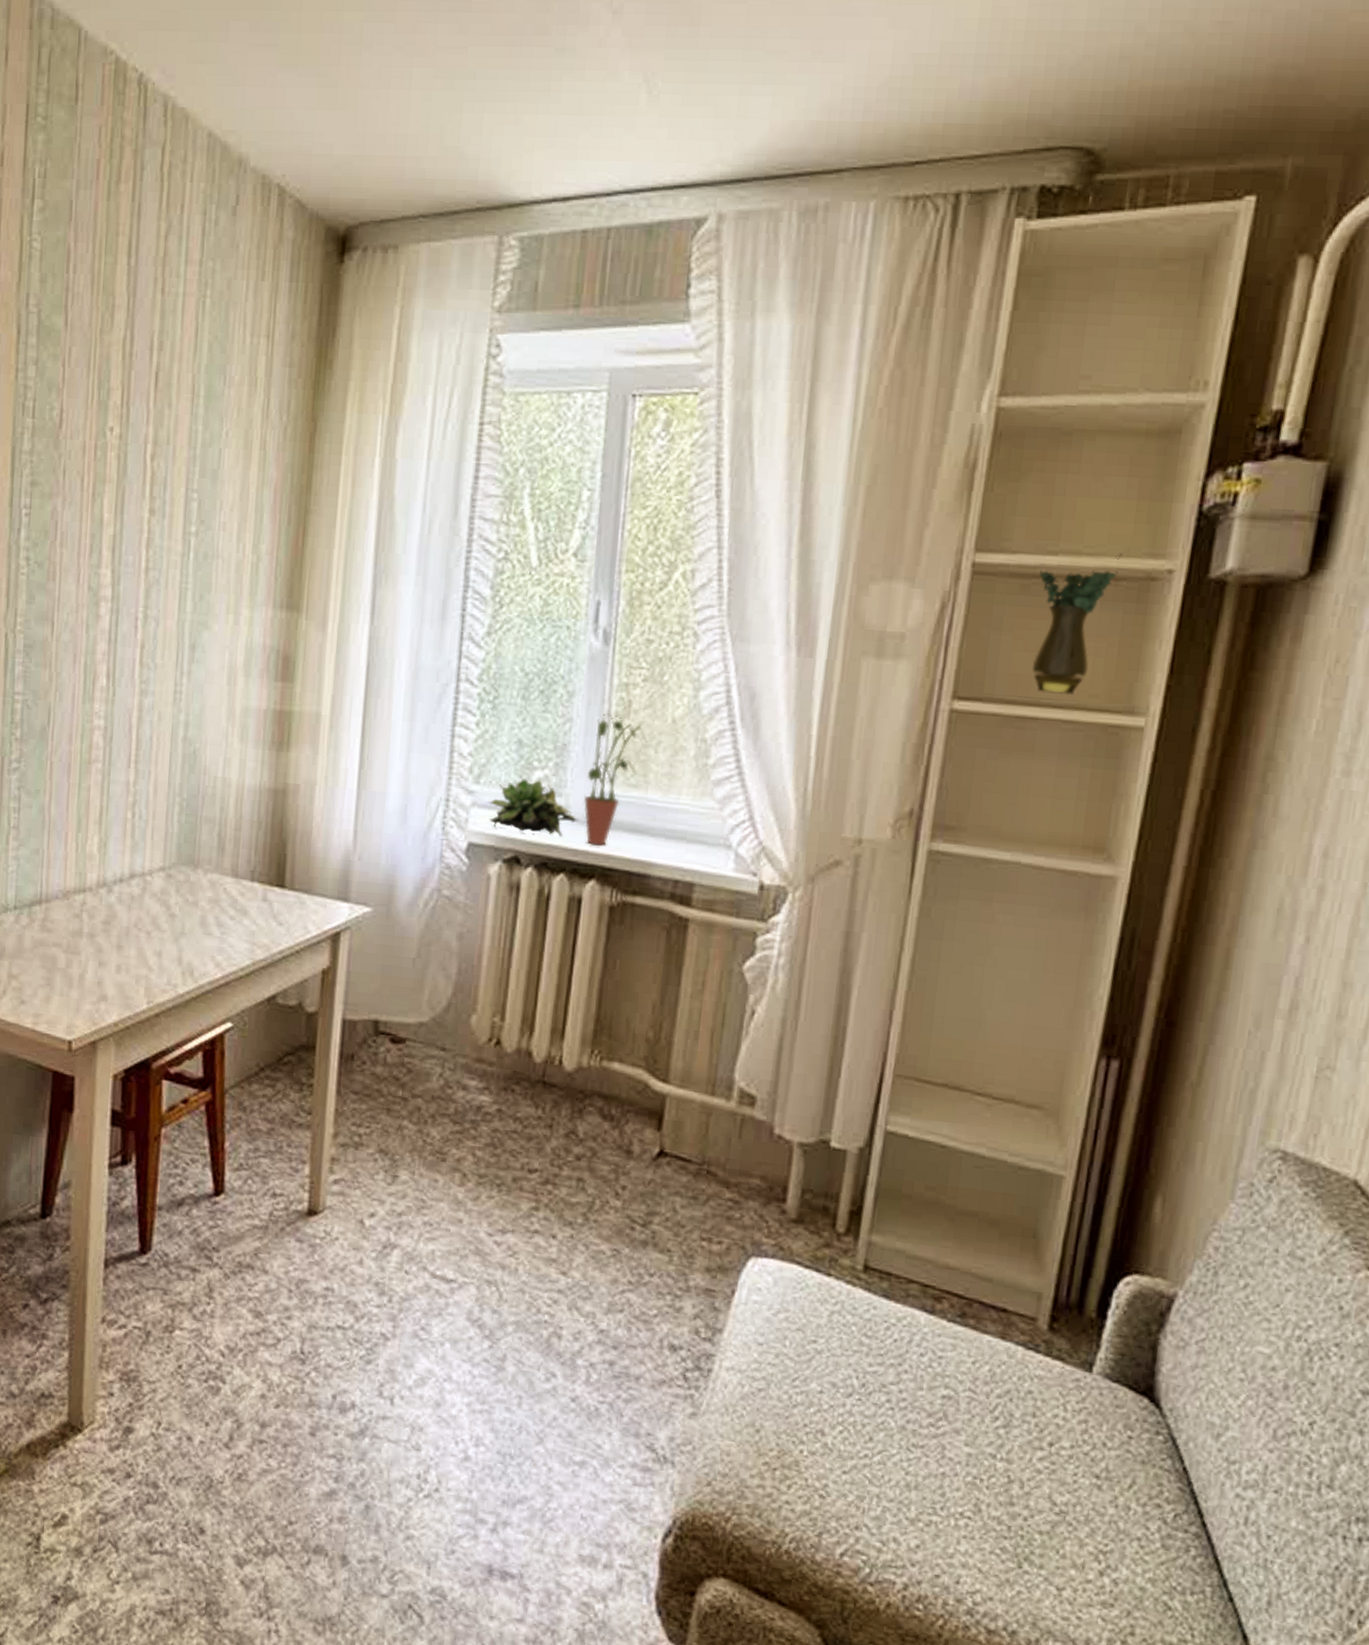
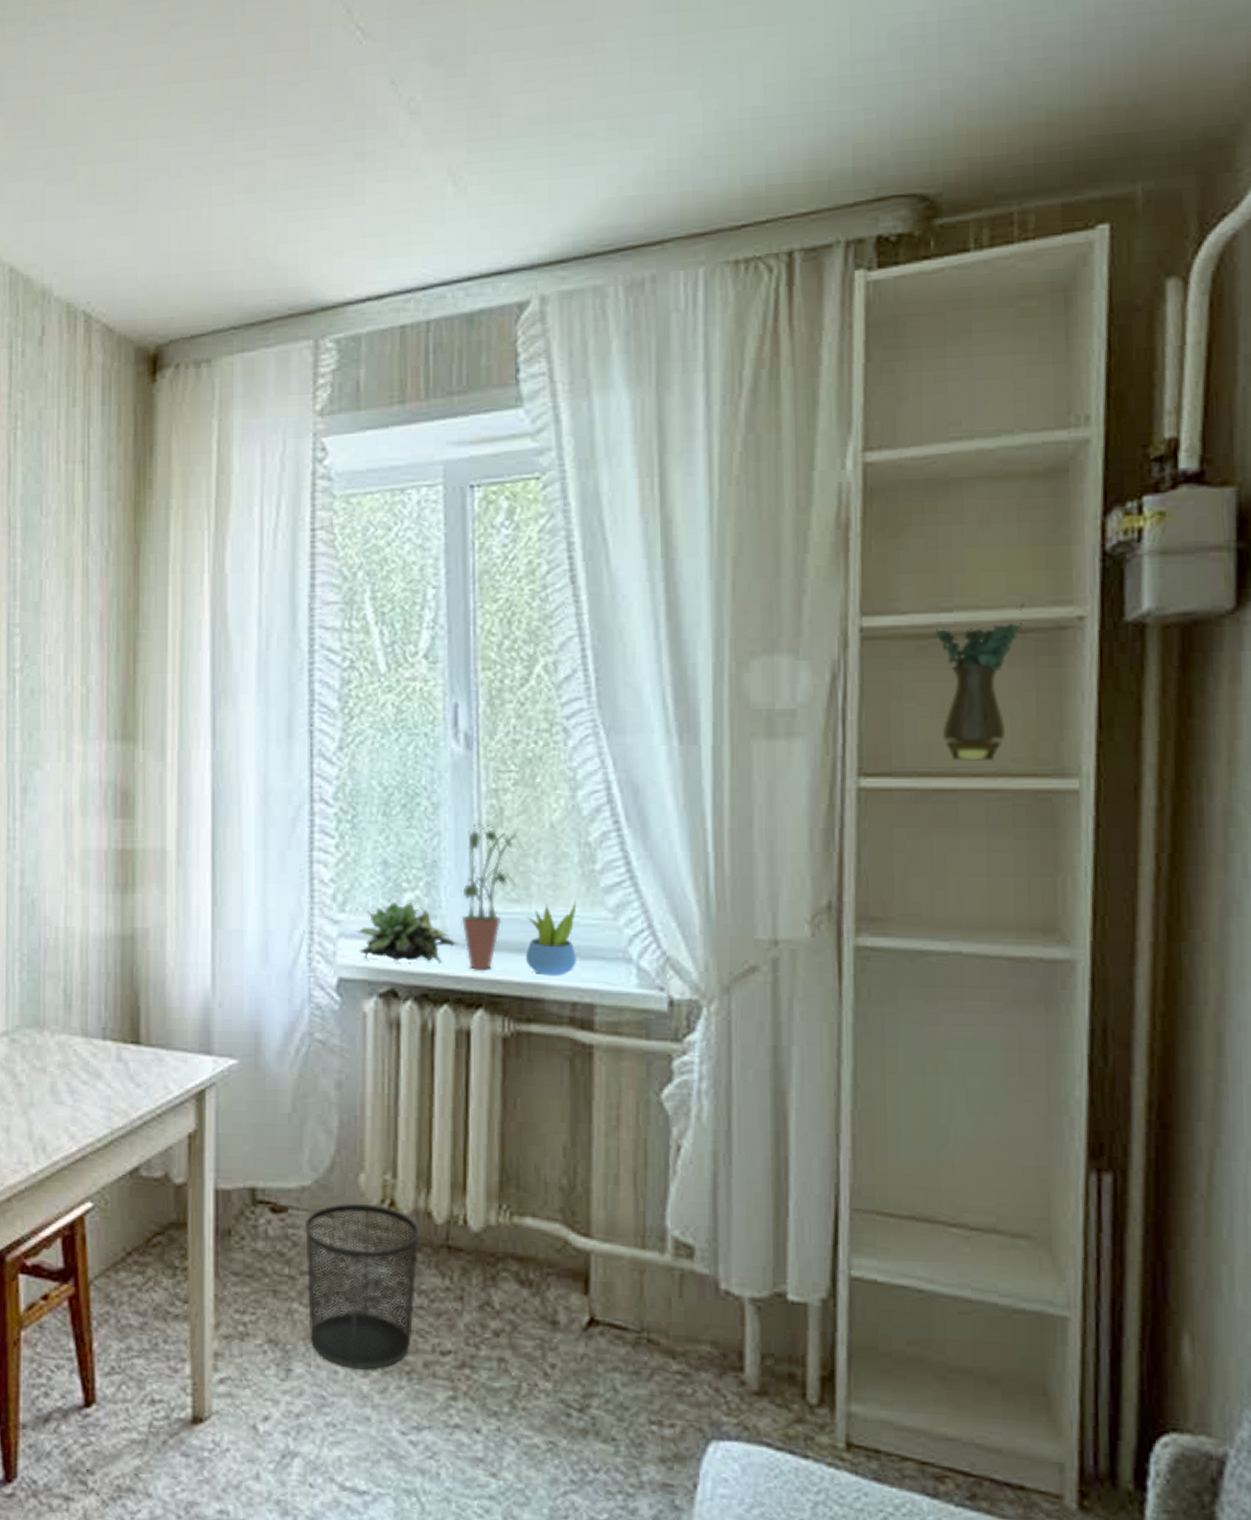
waste bin: none [416,1039,520,1181] -> present [304,1203,420,1370]
succulent plant: none [637,791,689,856] -> present [525,901,577,976]

